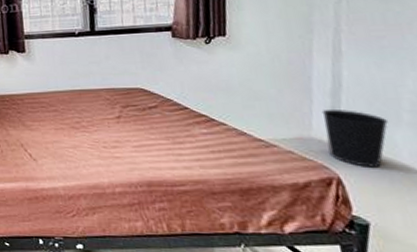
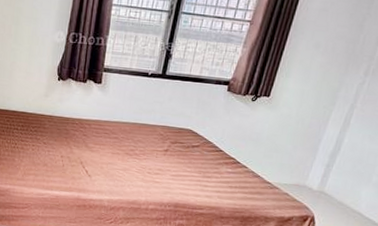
wastebasket: present [321,108,389,167] -> none [313,166,362,212]

